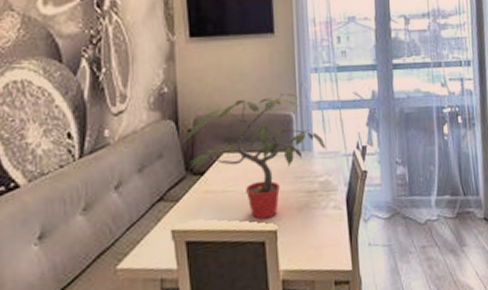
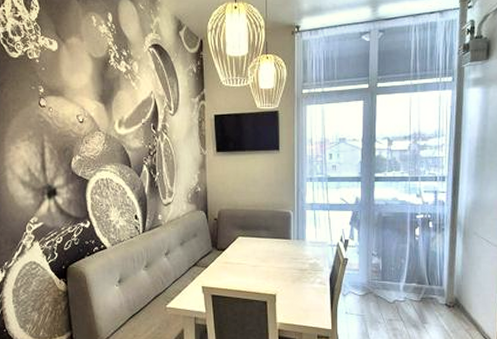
potted plant: present [183,93,327,220] -> none [211,196,317,286]

